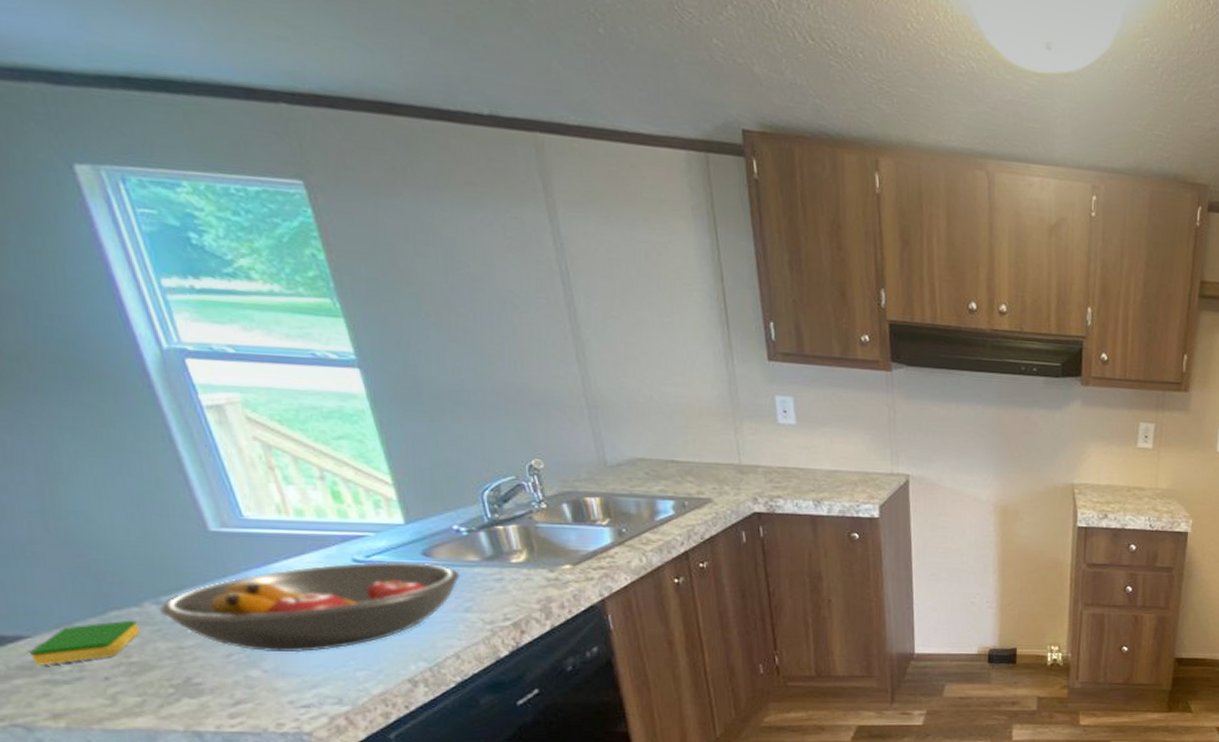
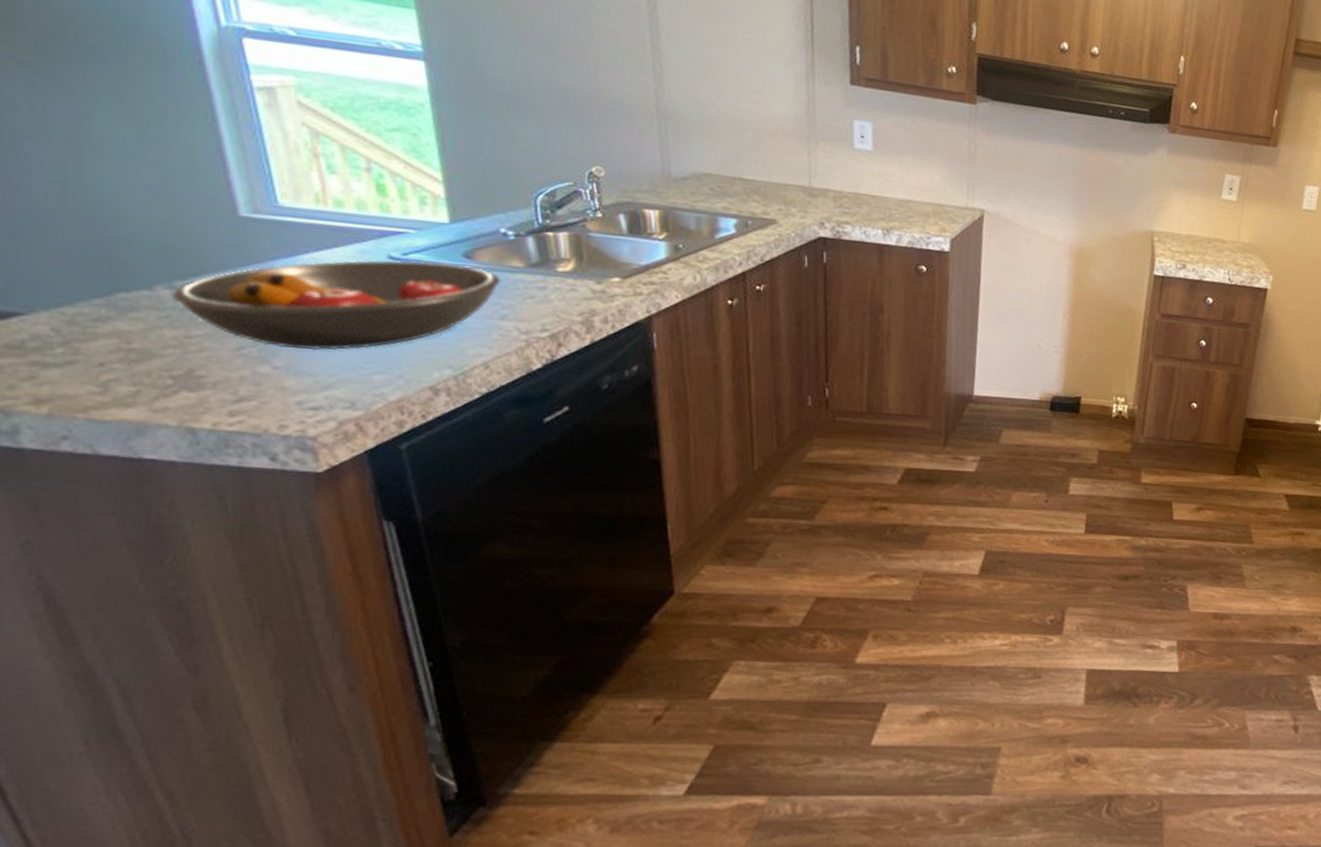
dish sponge: present [30,620,141,666] -> none [22,303,148,346]

